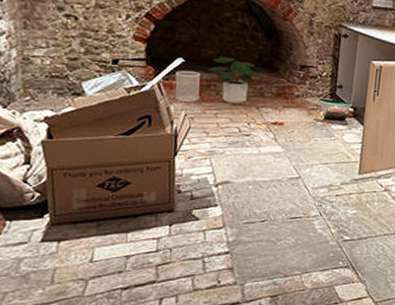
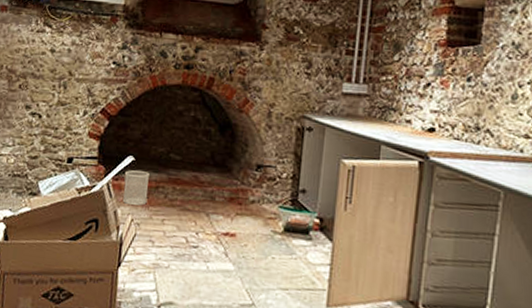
potted plant: present [208,56,266,104] -> none [157,154,218,210]

